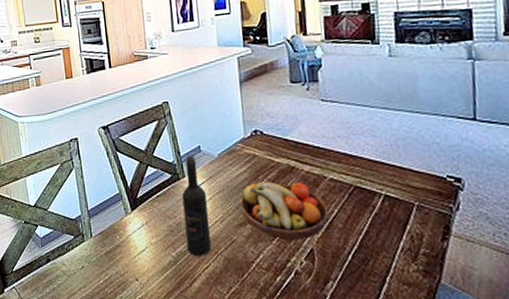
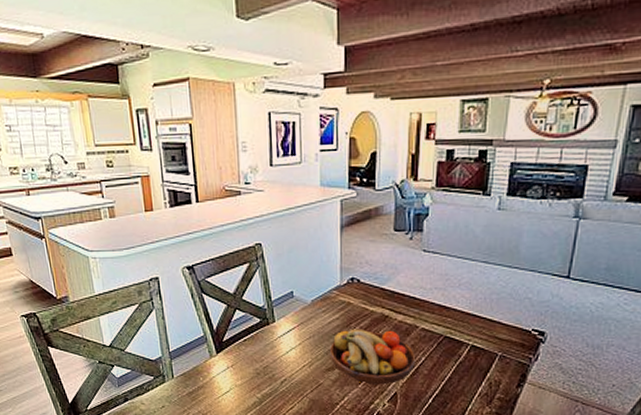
wine bottle: present [182,155,211,256] -> none [271,300,297,398]

